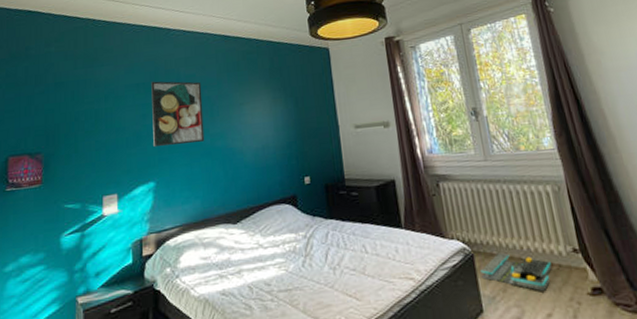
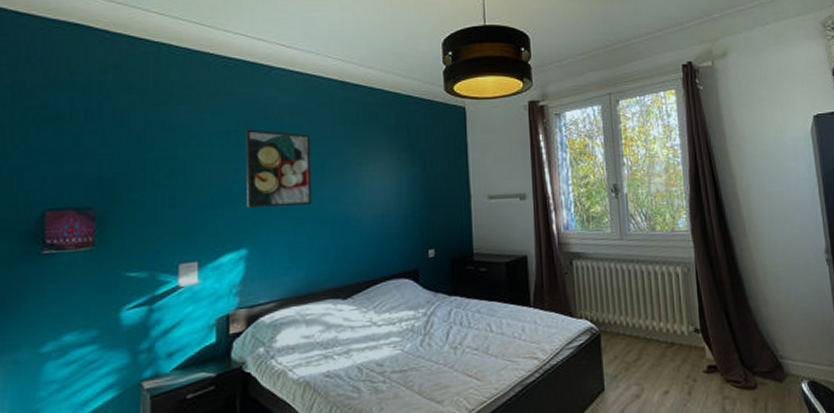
storage bin: present [480,252,552,291] -> none [605,332,673,369]

